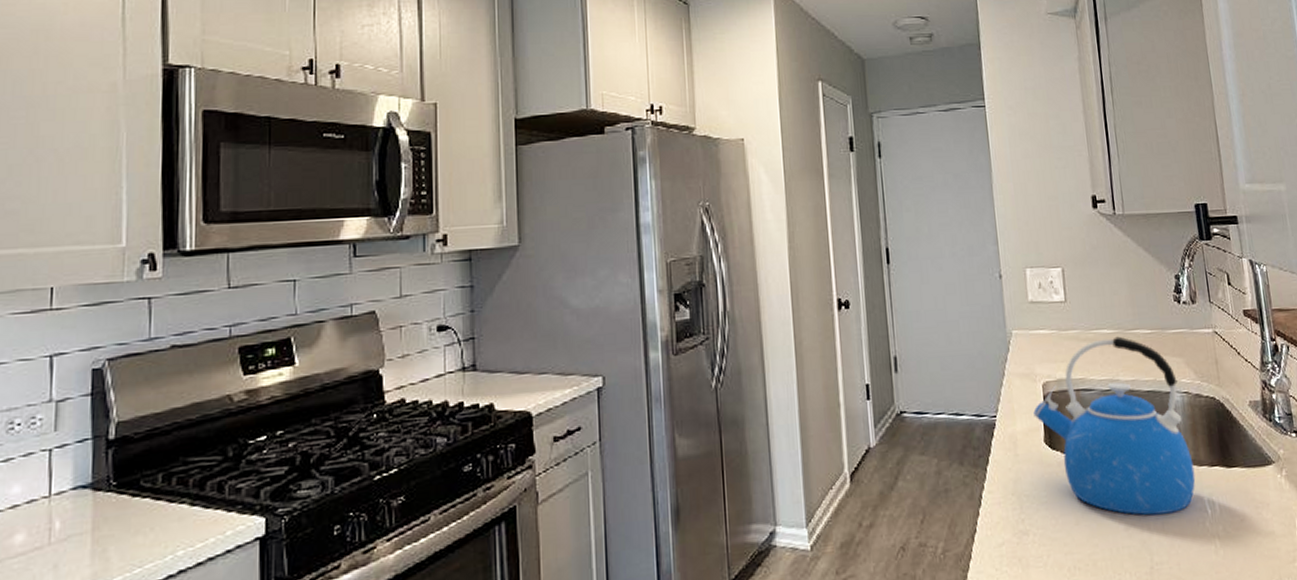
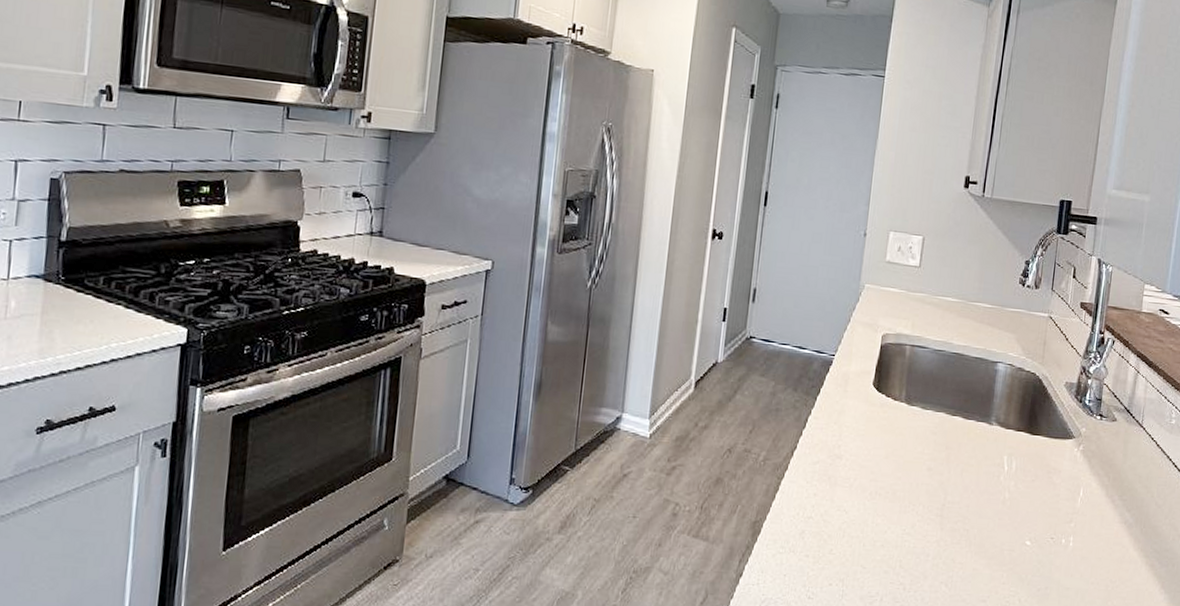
kettle: present [1033,336,1196,516] -> none [868,305,1005,464]

